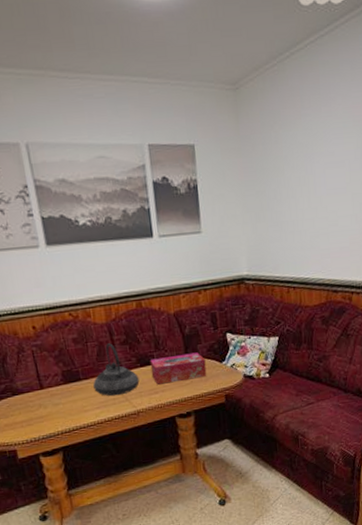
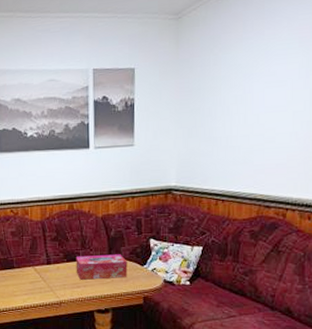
teapot: present [93,343,140,396] -> none [24,238,65,286]

